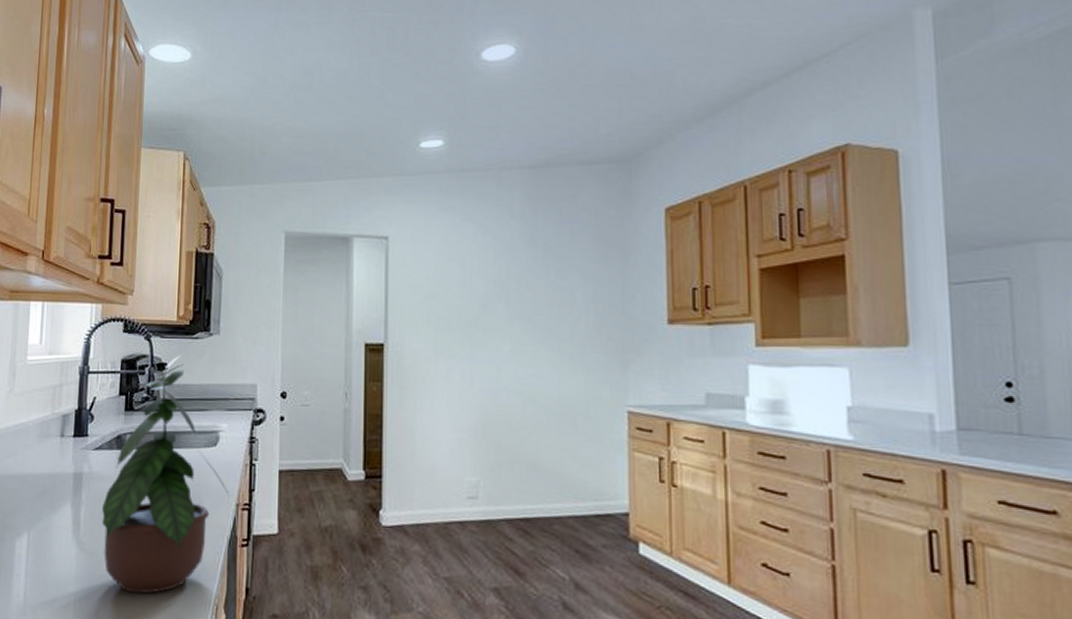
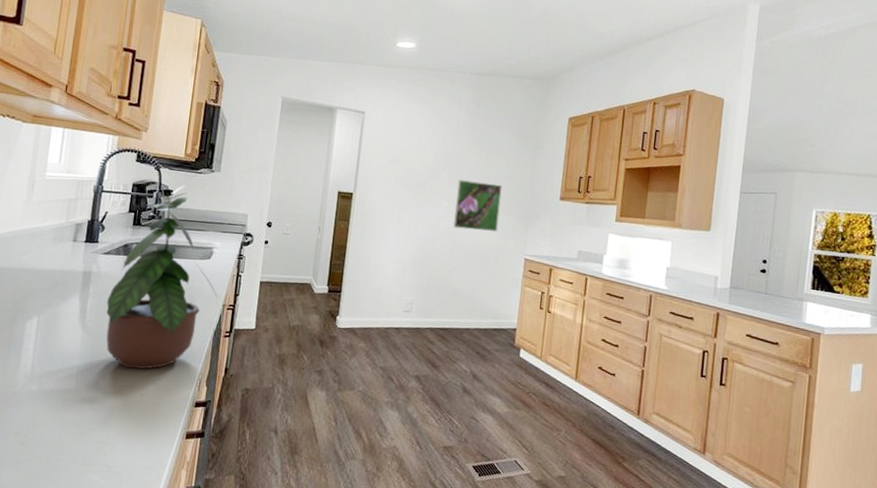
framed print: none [522,309,585,378] -> present [453,179,502,232]

